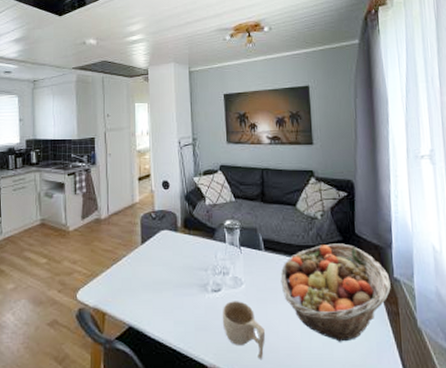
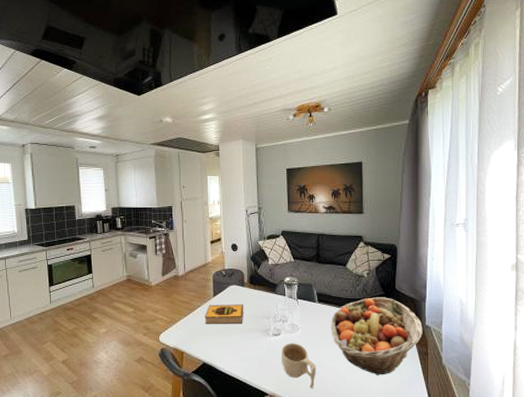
hardback book: none [130,253,178,279] -> present [204,304,244,325]

